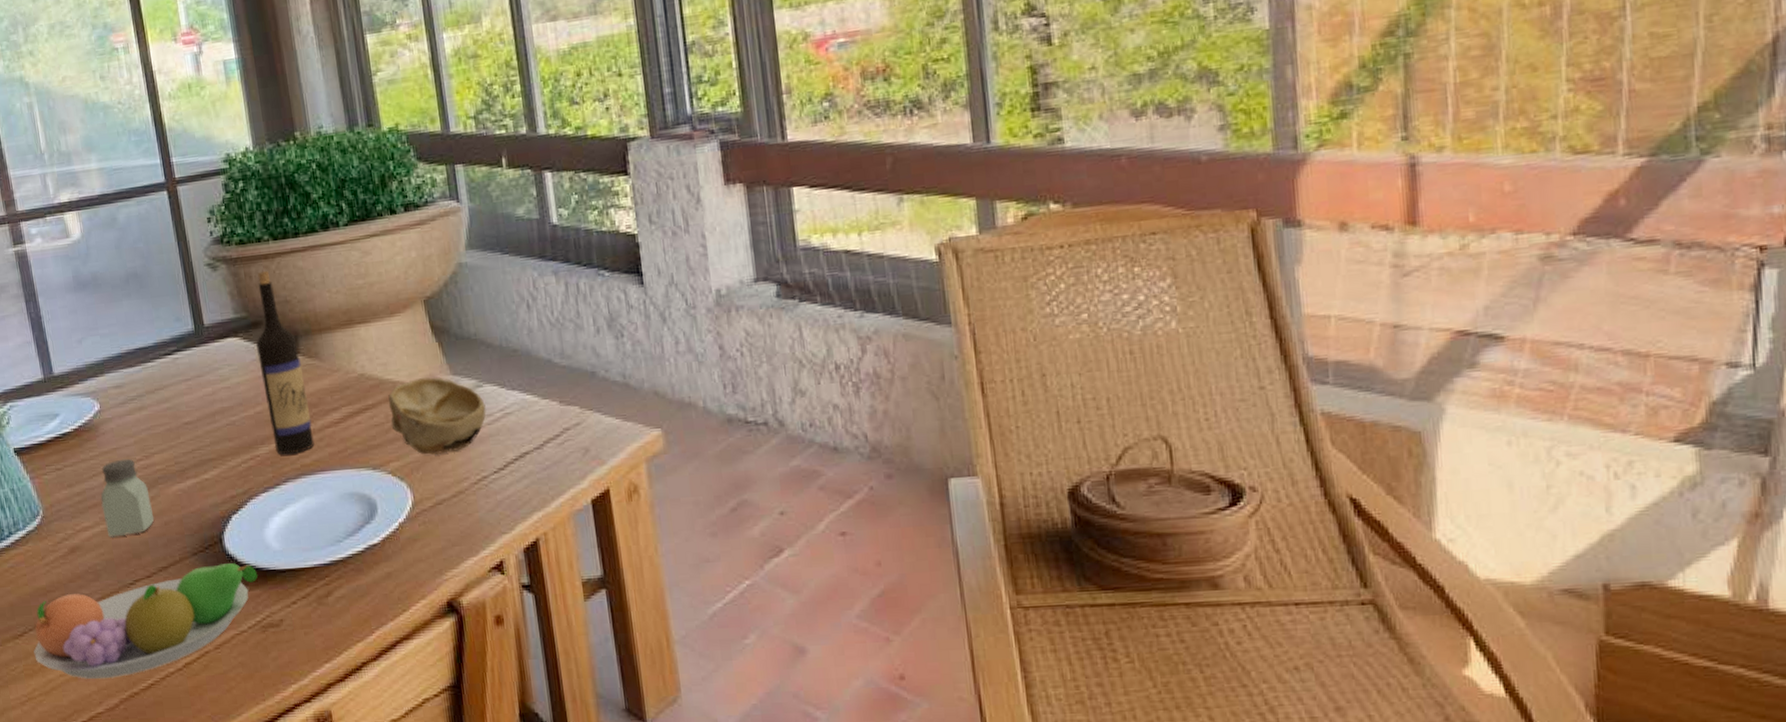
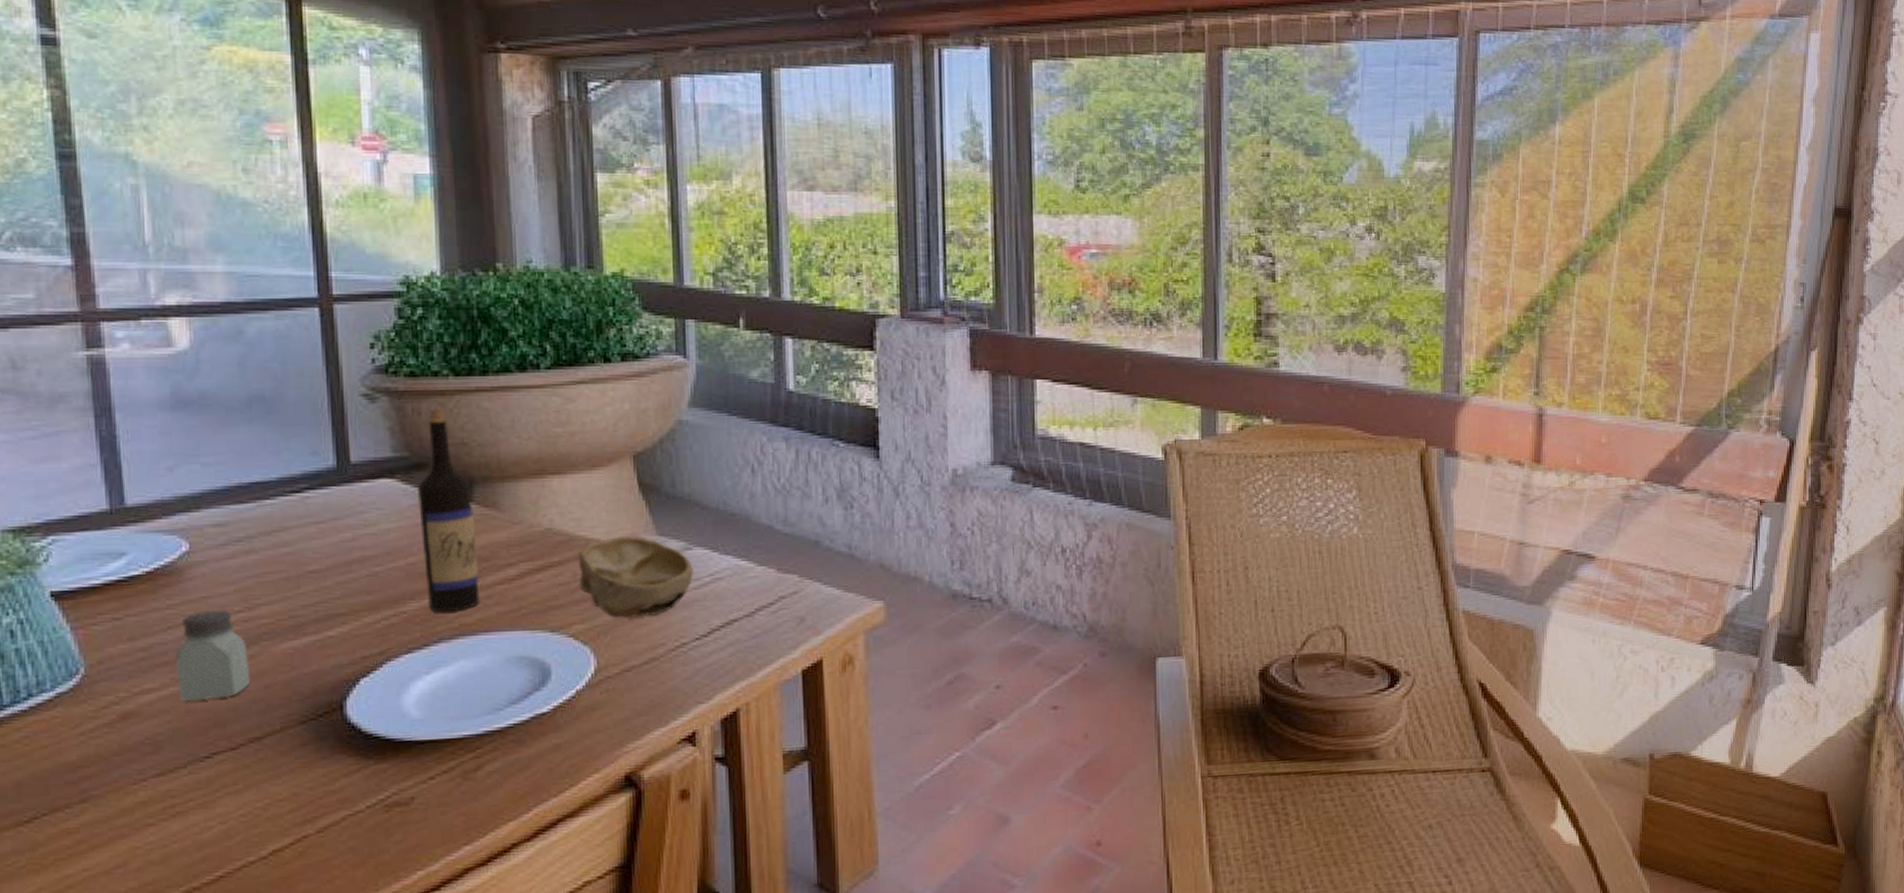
fruit bowl: present [34,563,258,679] -> none [45,733,386,874]

